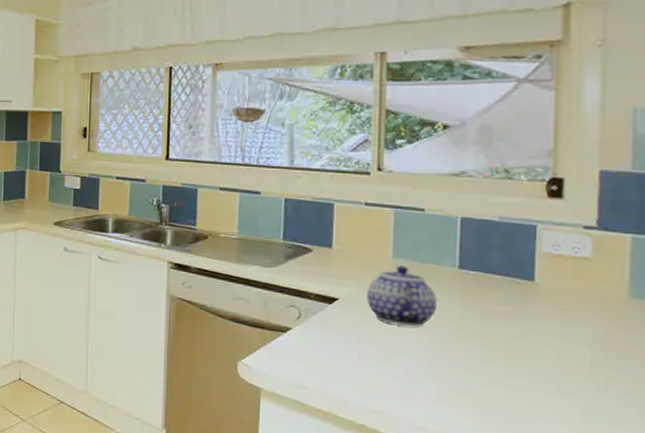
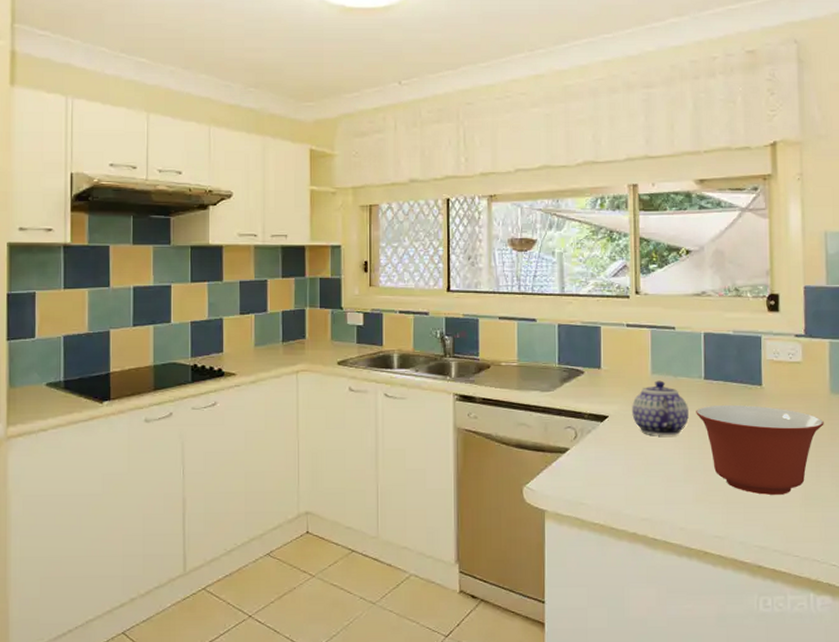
mixing bowl: none [446,298,618,407] -> present [696,404,824,495]

